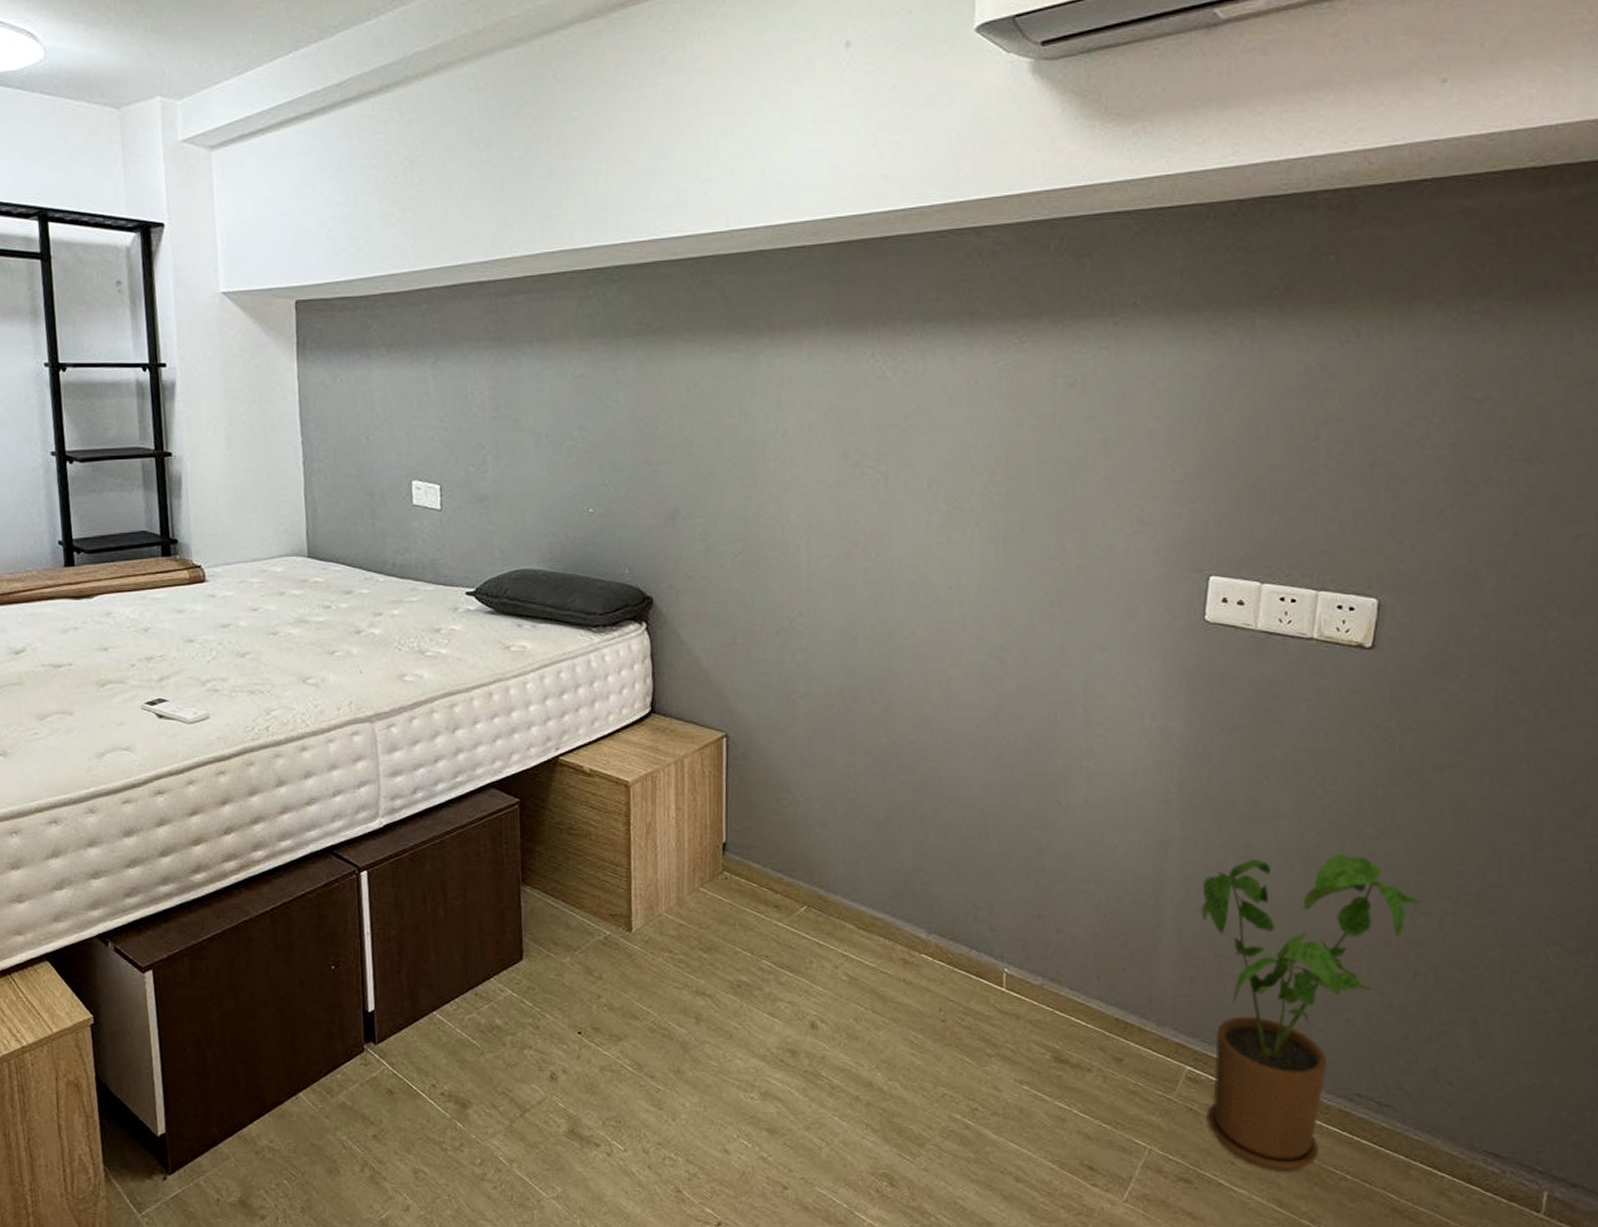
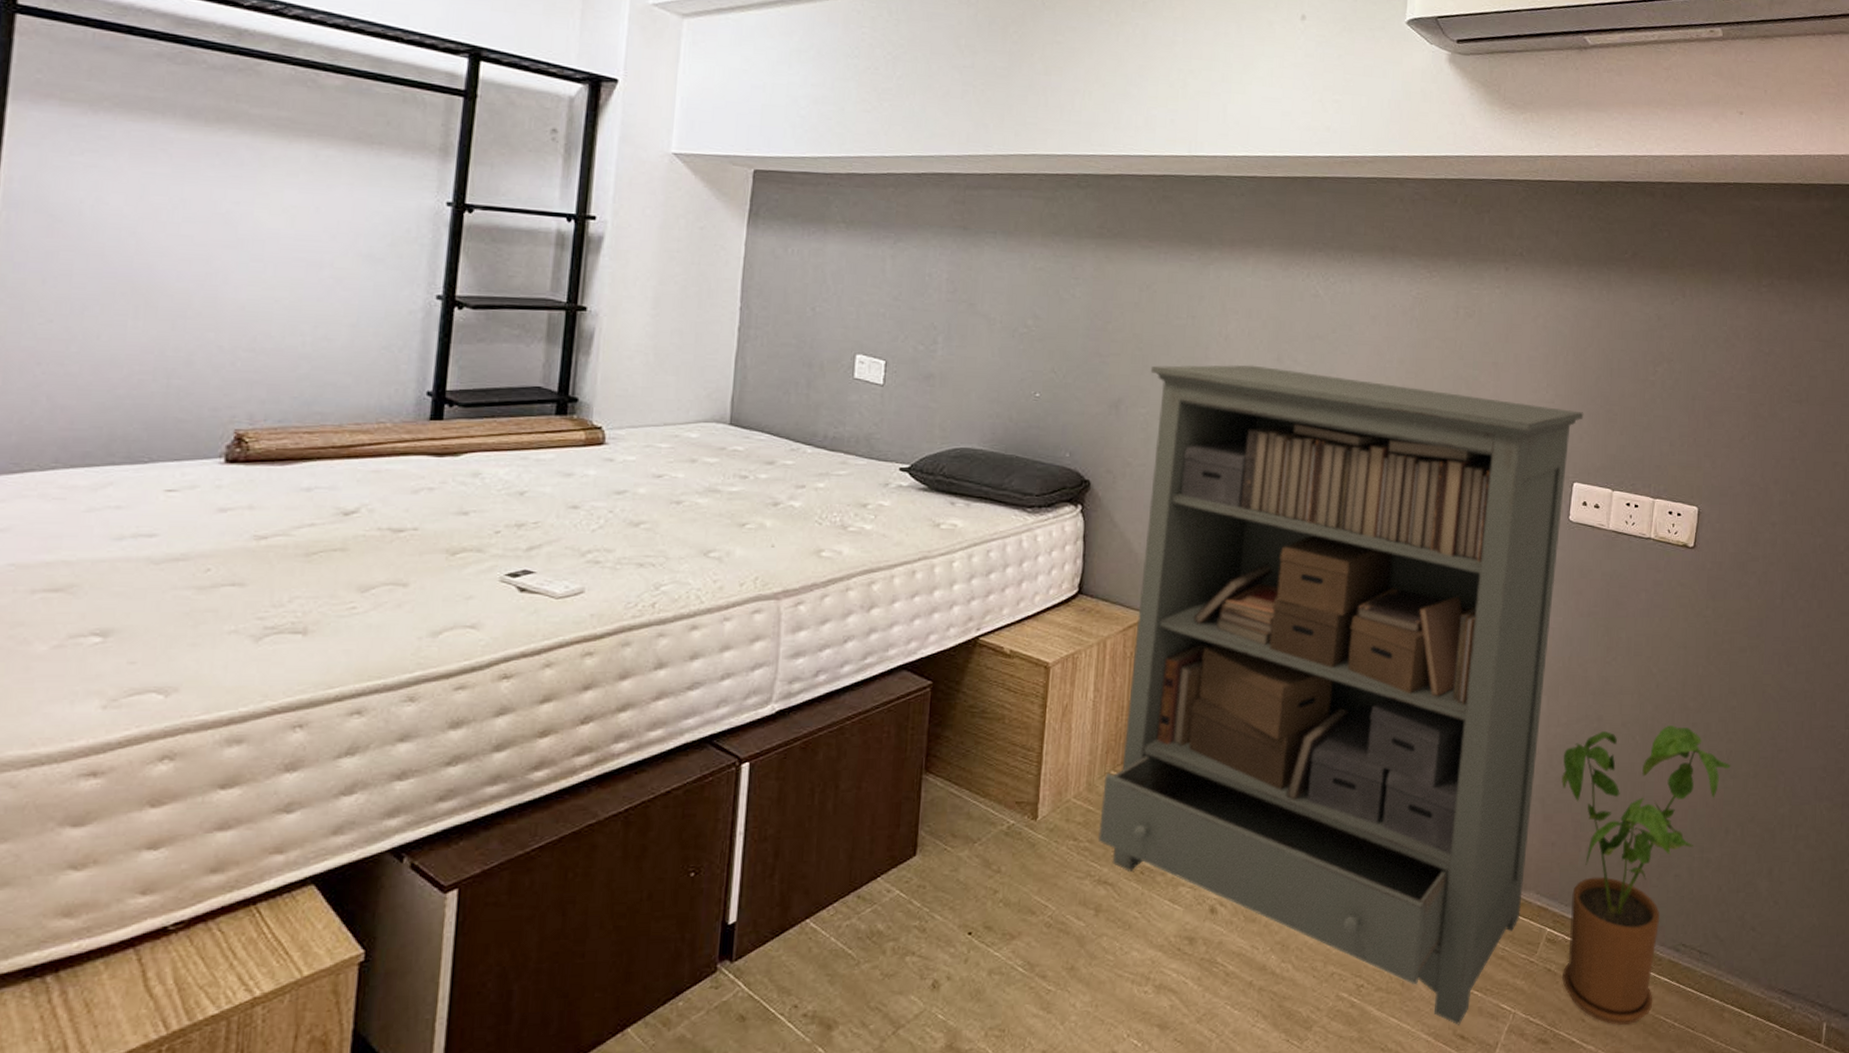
bookshelf: none [692,462,1222,1156] -> present [1097,364,1584,1025]

